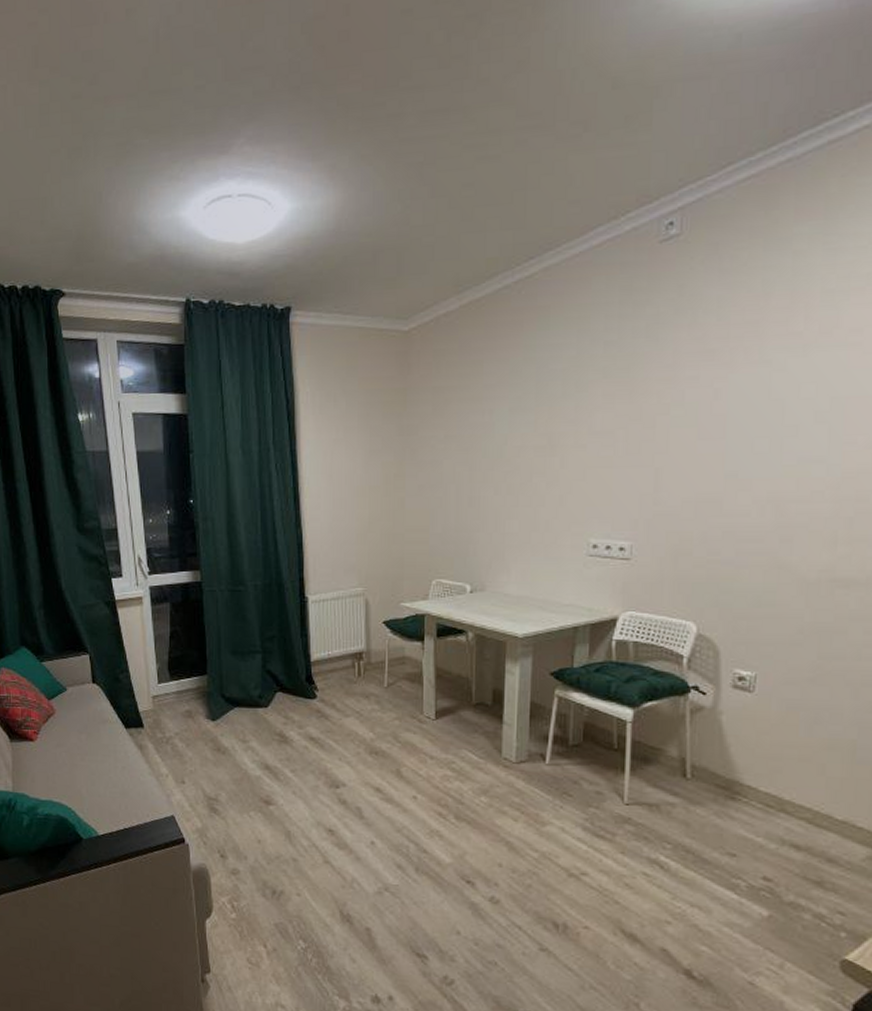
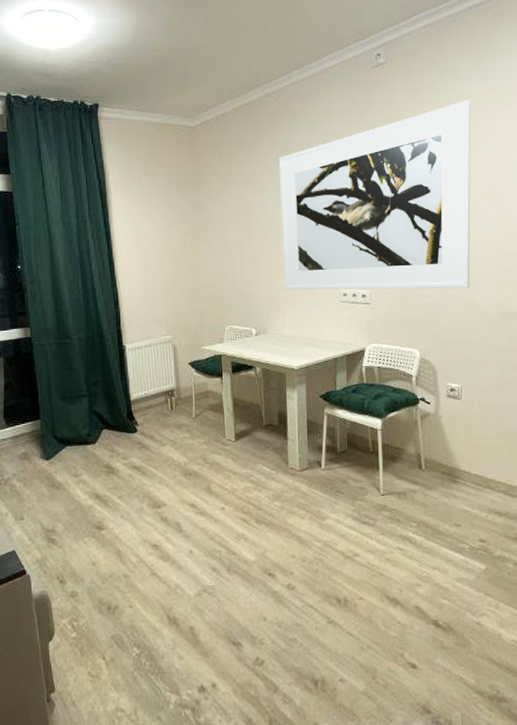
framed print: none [512,280,809,543] -> present [278,99,471,291]

